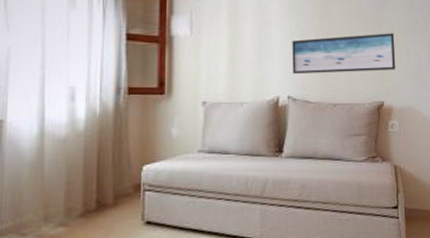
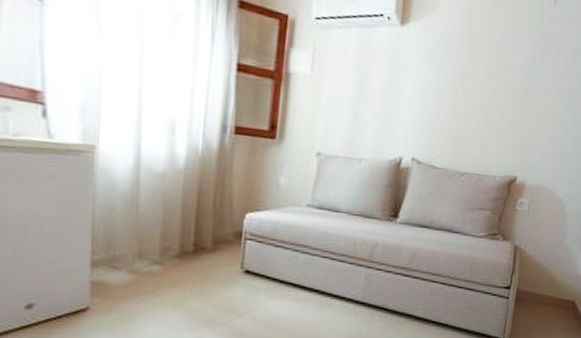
wall art: present [292,33,396,74] -> none [421,94,544,143]

